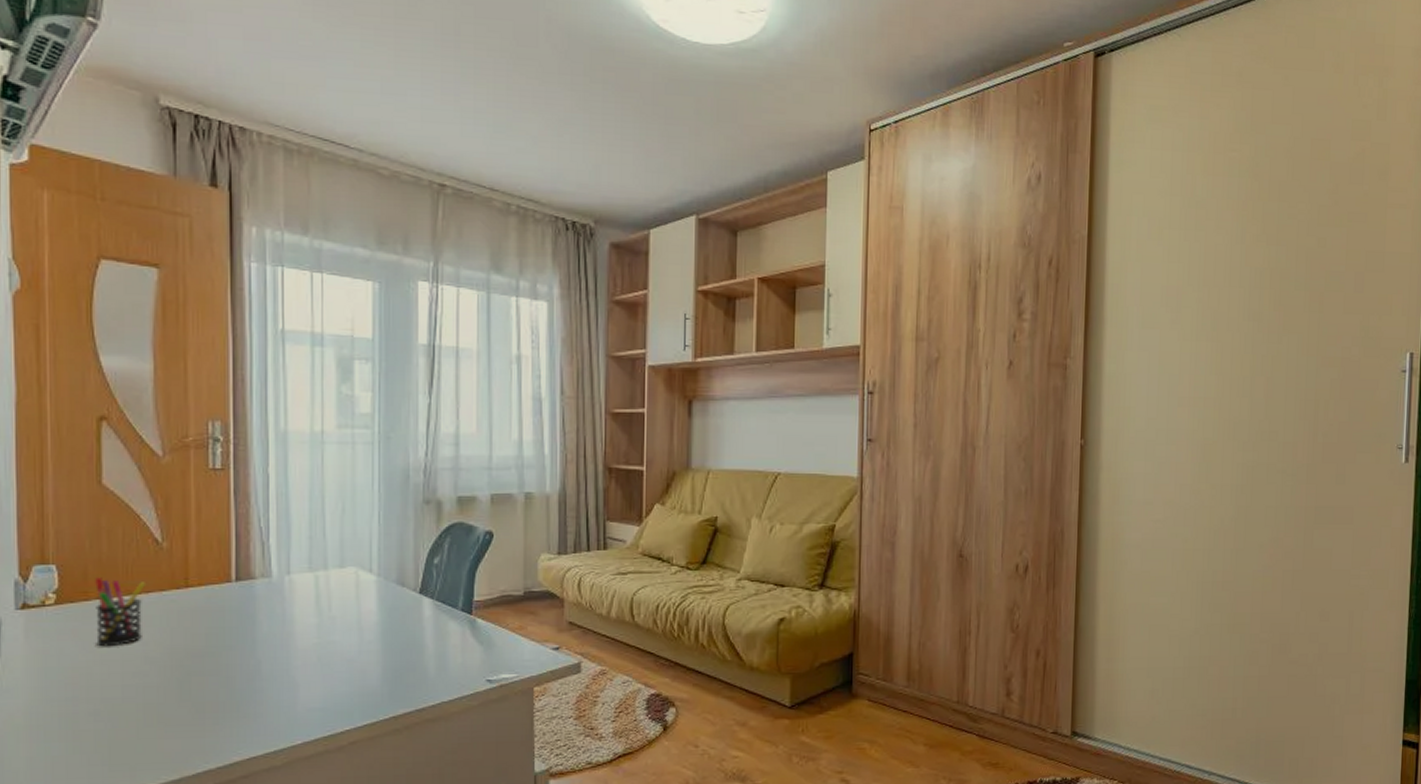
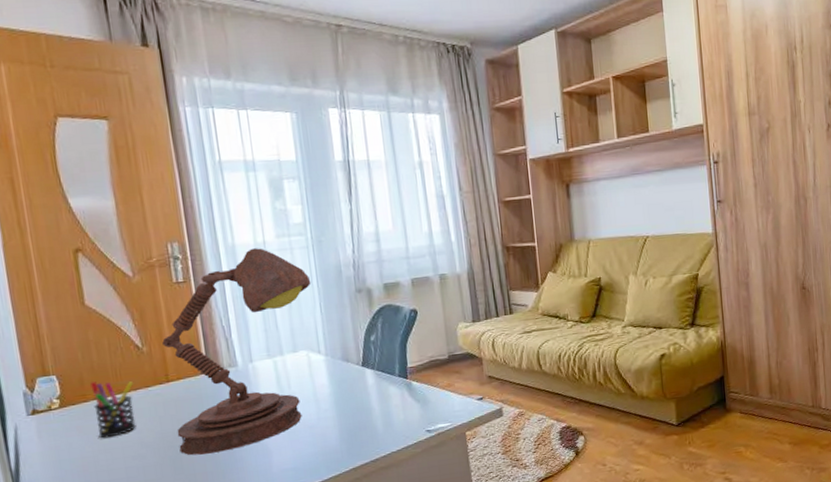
desk lamp: none [187,438,372,680] -> present [162,248,312,456]

